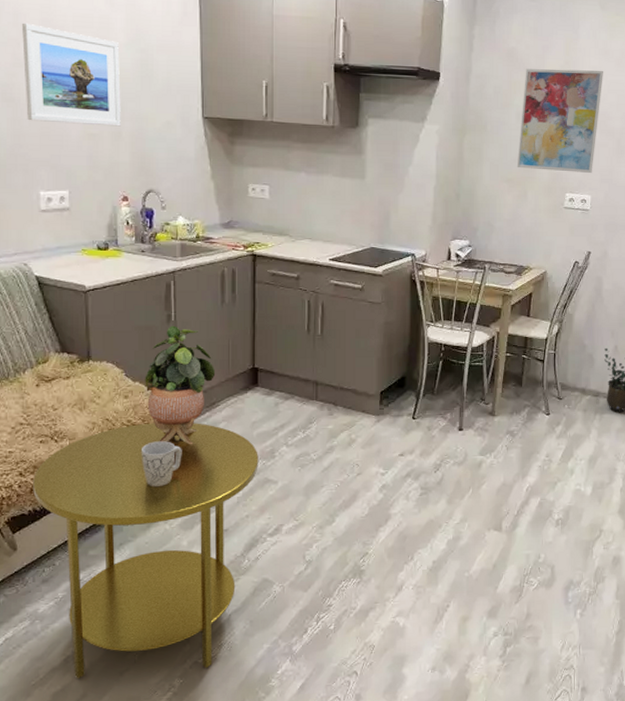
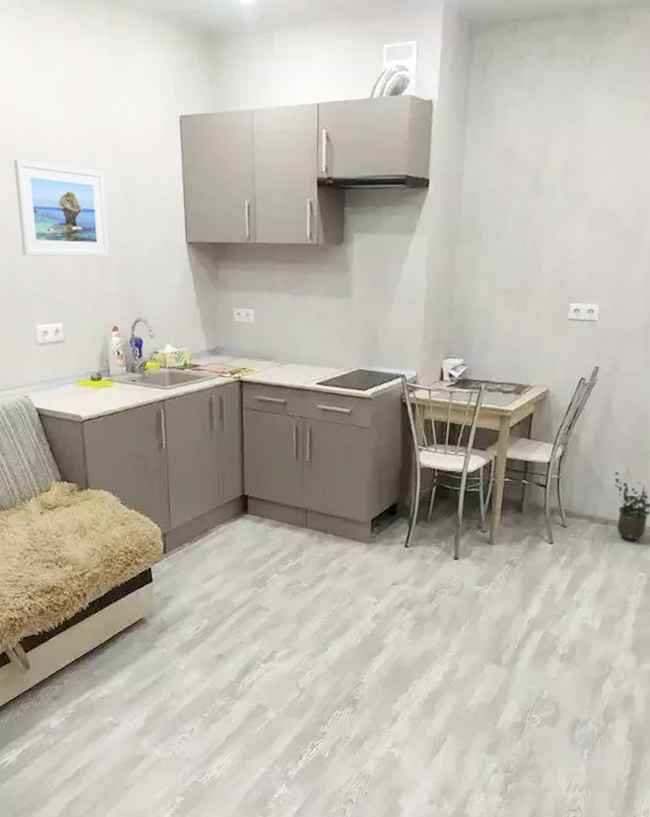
side table: present [33,423,258,679] -> none [41,549,251,791]
mug: present [140,441,182,488] -> none [138,567,177,612]
potted plant: present [145,325,216,445] -> none [139,454,207,572]
wall art: present [516,69,603,174] -> none [514,163,613,281]

